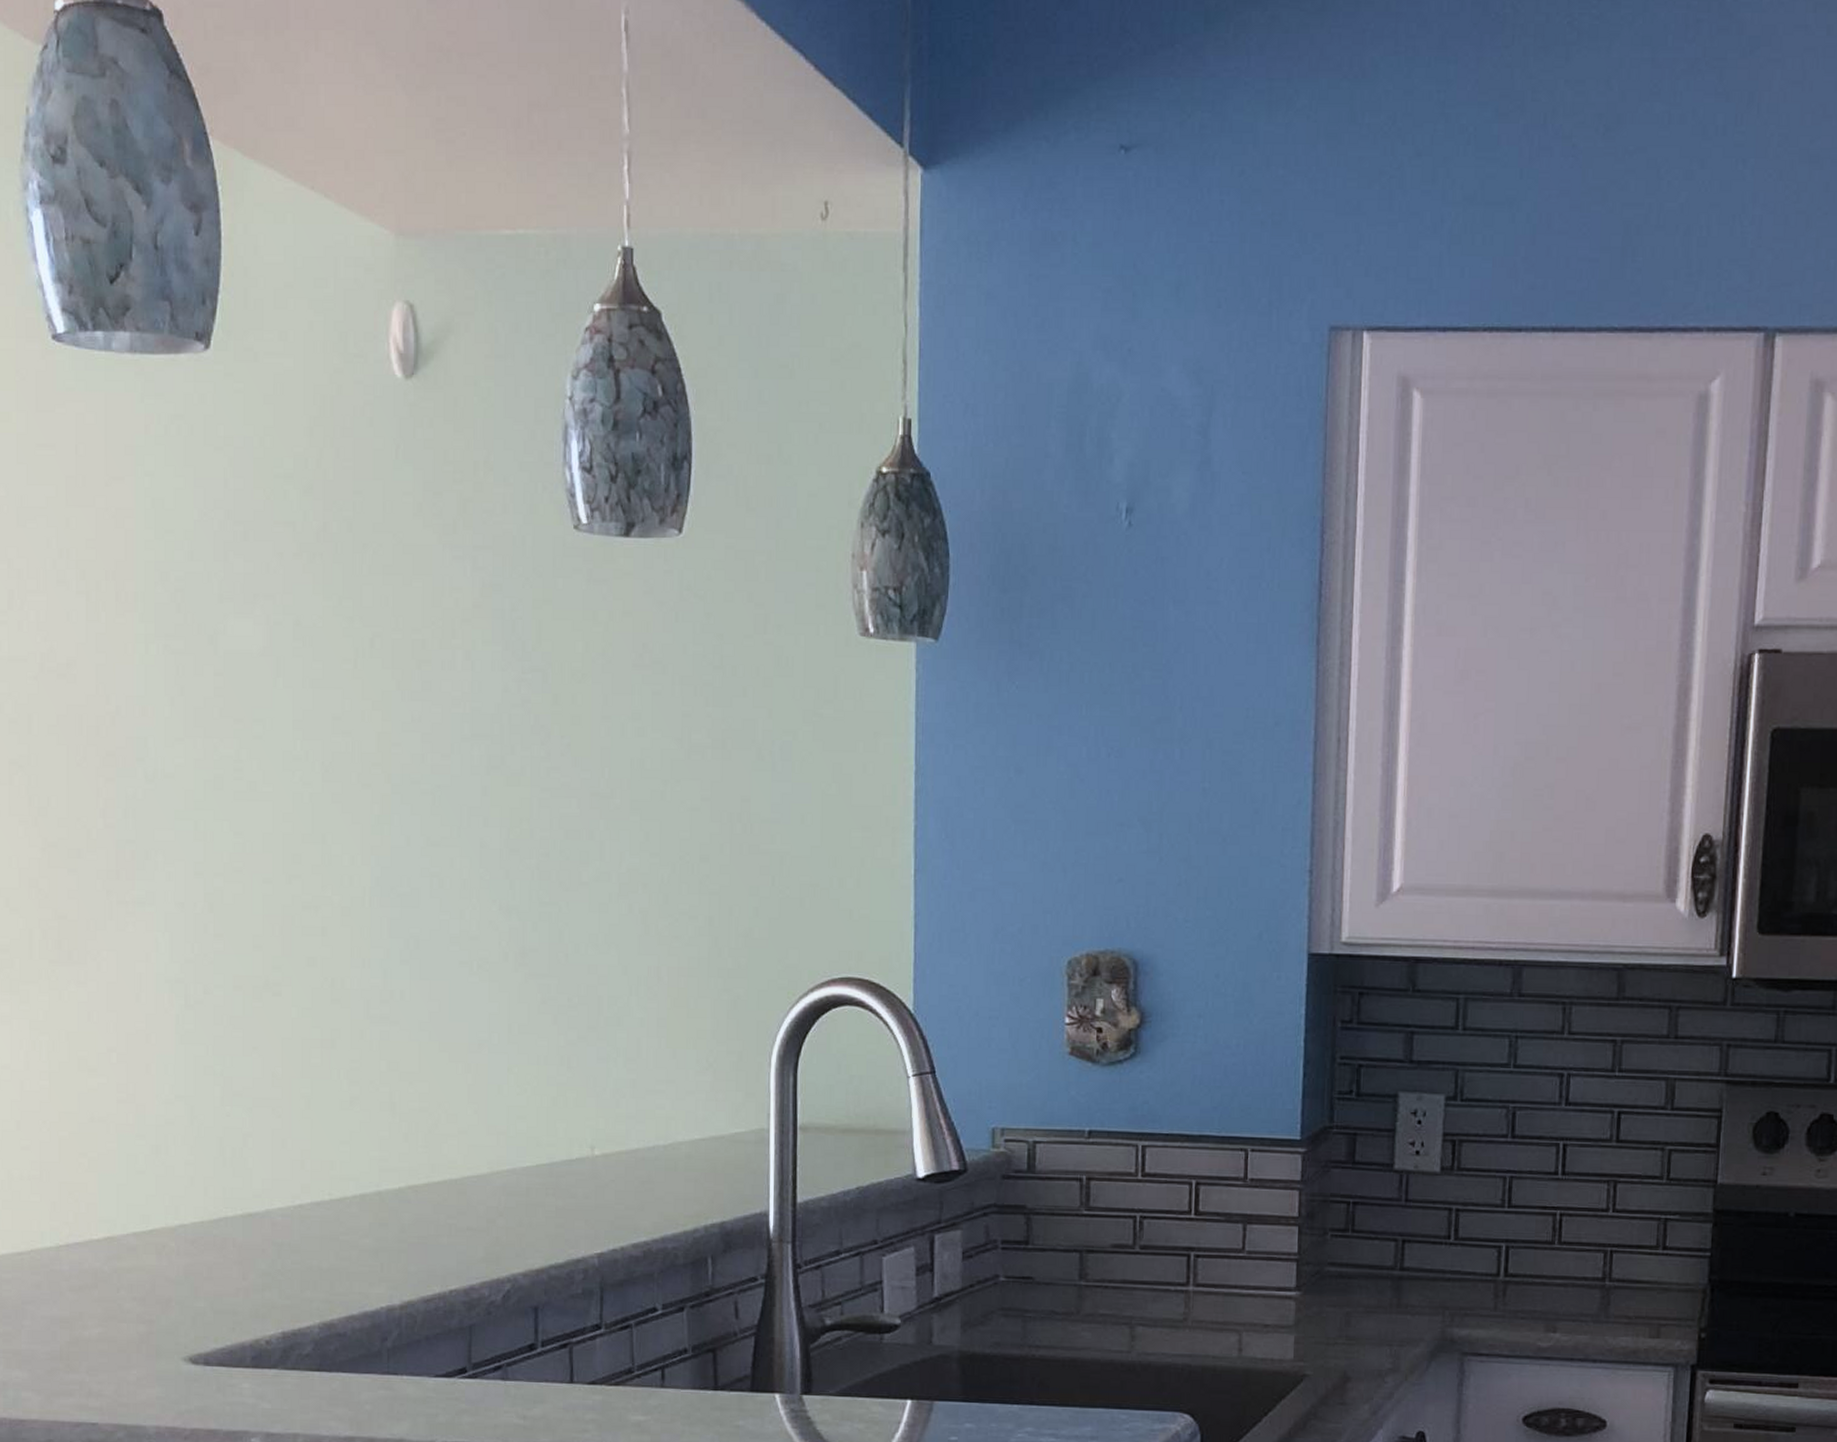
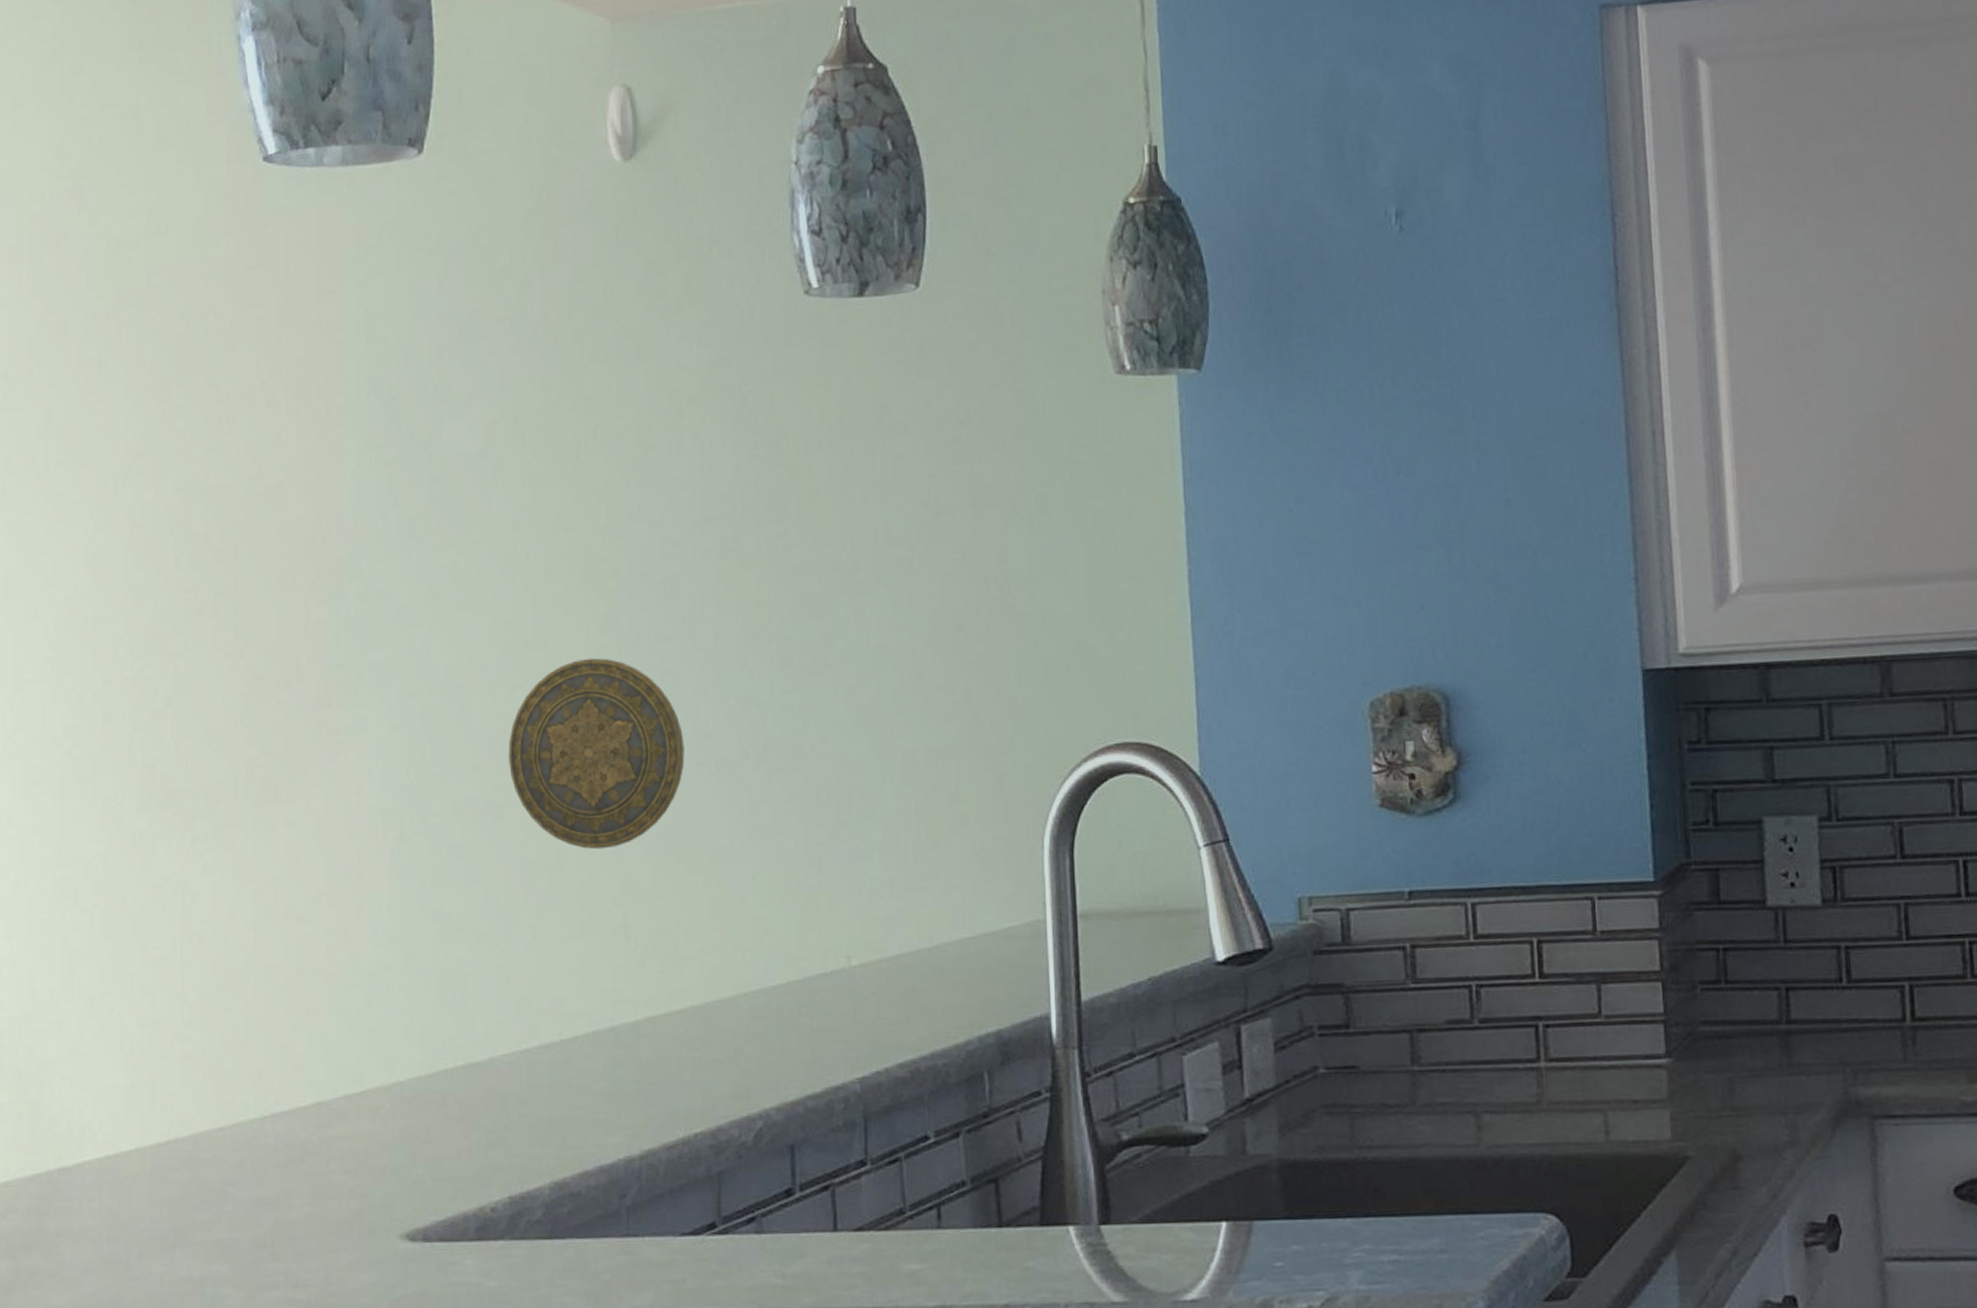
decorative plate: none [286,855,449,1032] -> present [508,658,685,850]

